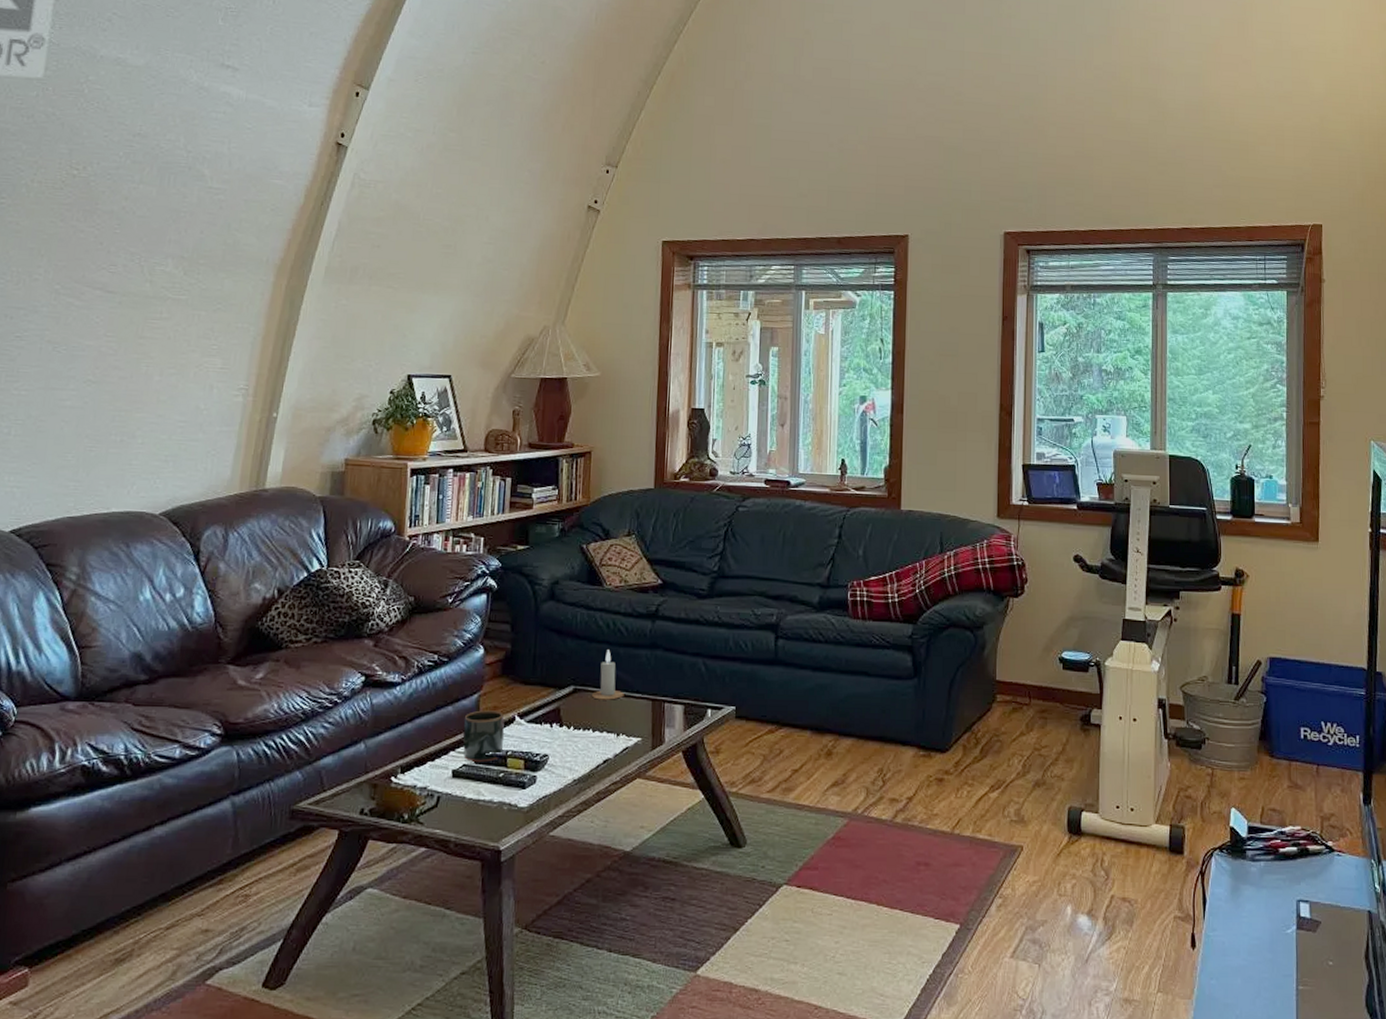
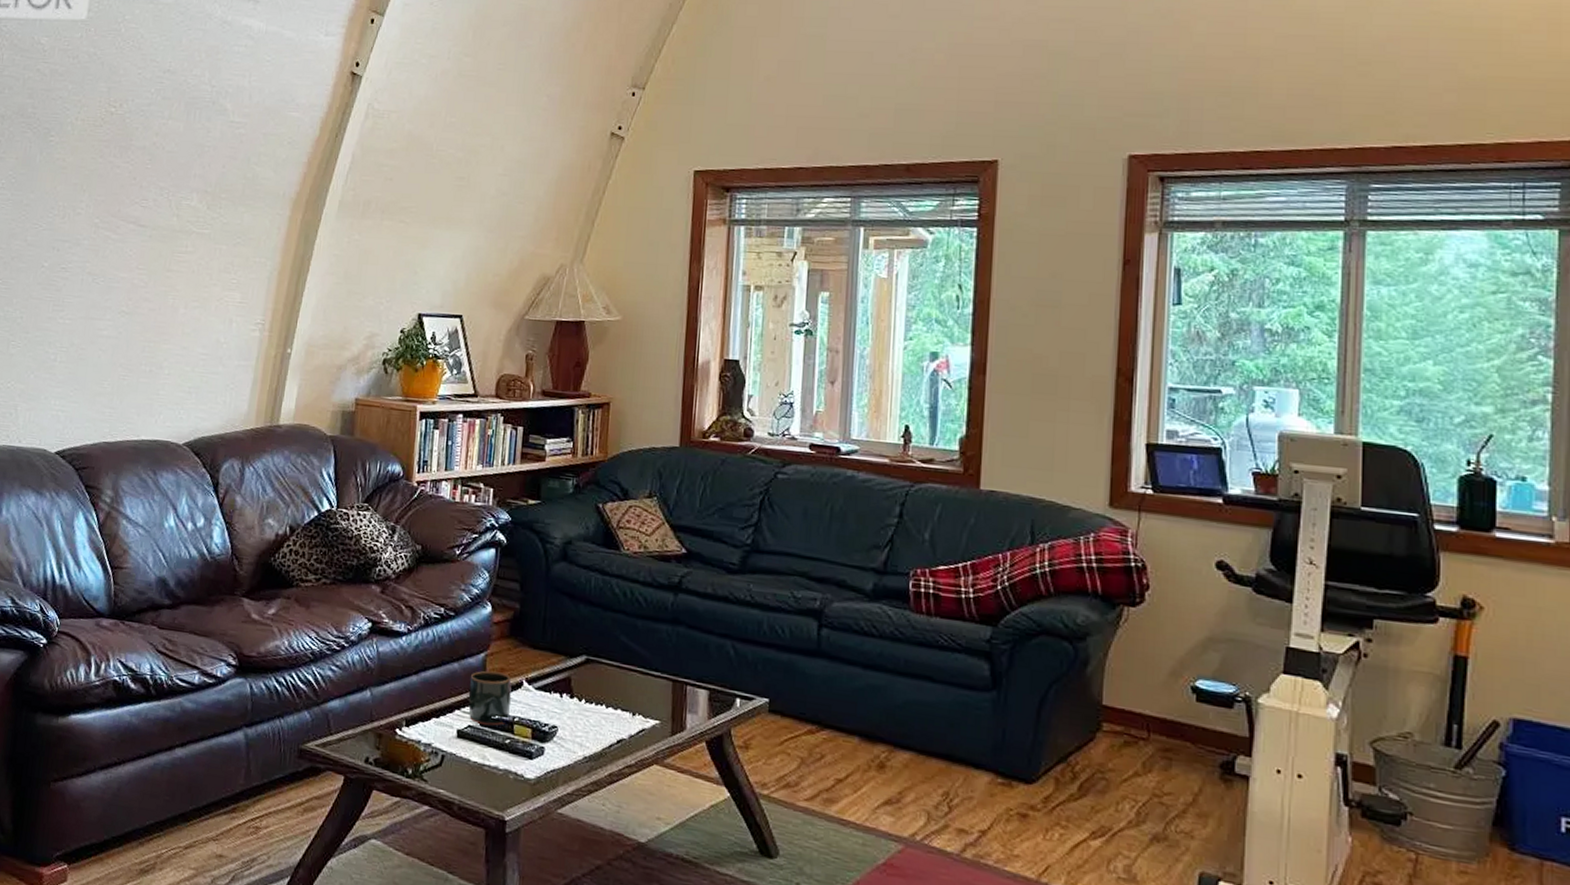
candle: present [591,650,624,700] -> none [605,620,642,676]

